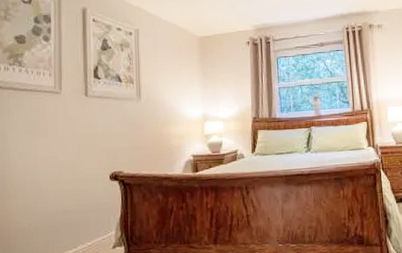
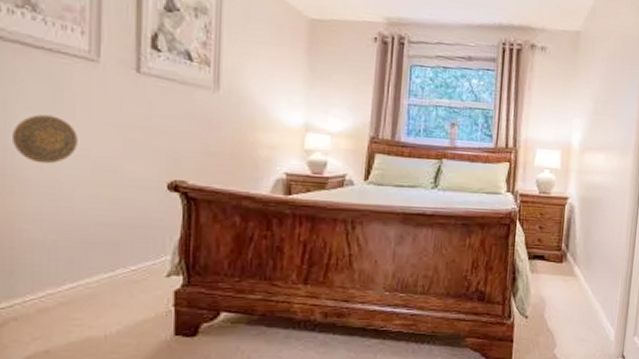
decorative plate: none [9,136,49,172] -> present [13,114,78,164]

